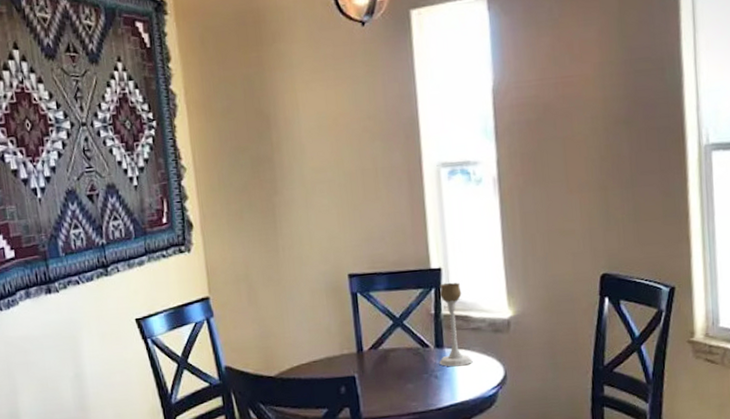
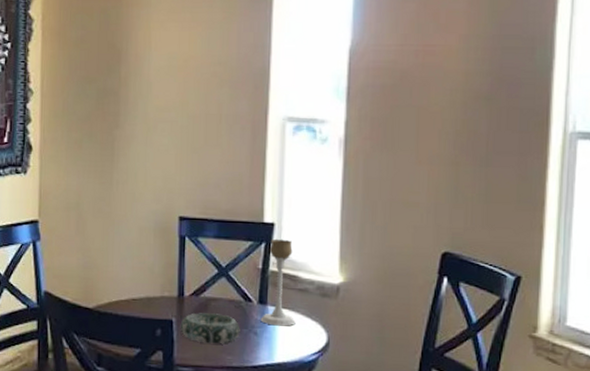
decorative bowl: none [363,362,422,394] -> present [180,312,240,344]

